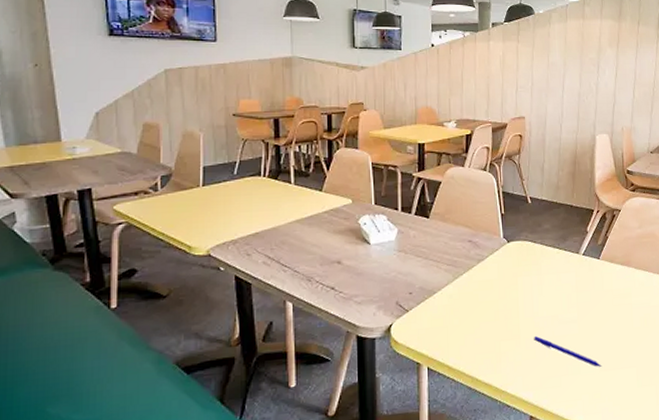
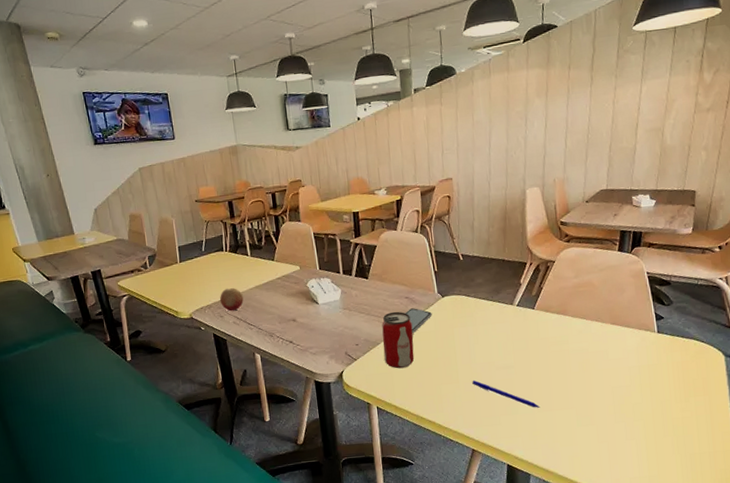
fruit: none [250,221,279,249] -> present [220,288,244,311]
beverage can: none [440,256,474,322] -> present [382,311,415,369]
smartphone: none [467,253,496,282] -> present [405,308,432,334]

